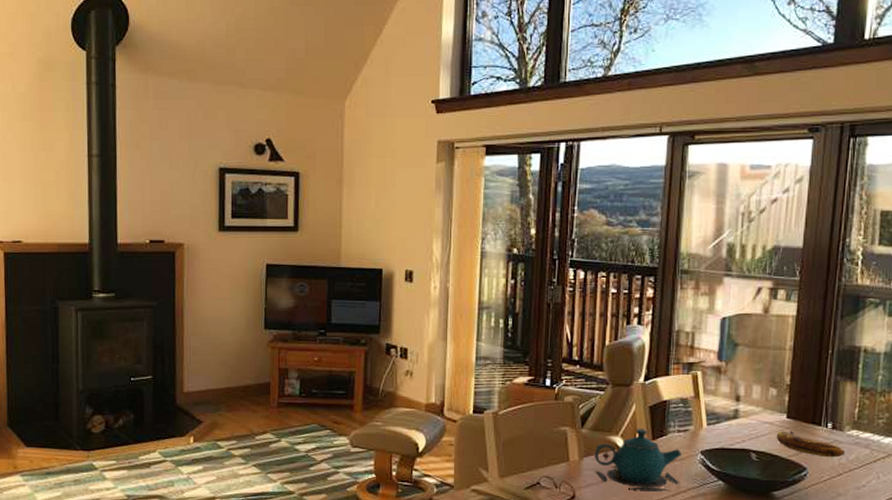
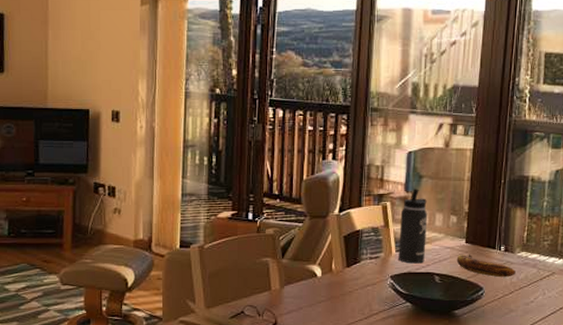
teapot: present [594,429,681,491] -> none [294,257,373,315]
thermos bottle: none [710,358,744,439] -> present [398,189,428,264]

